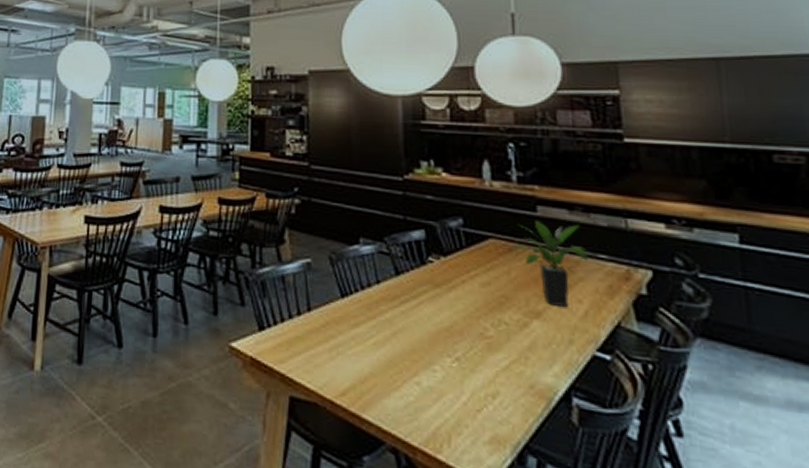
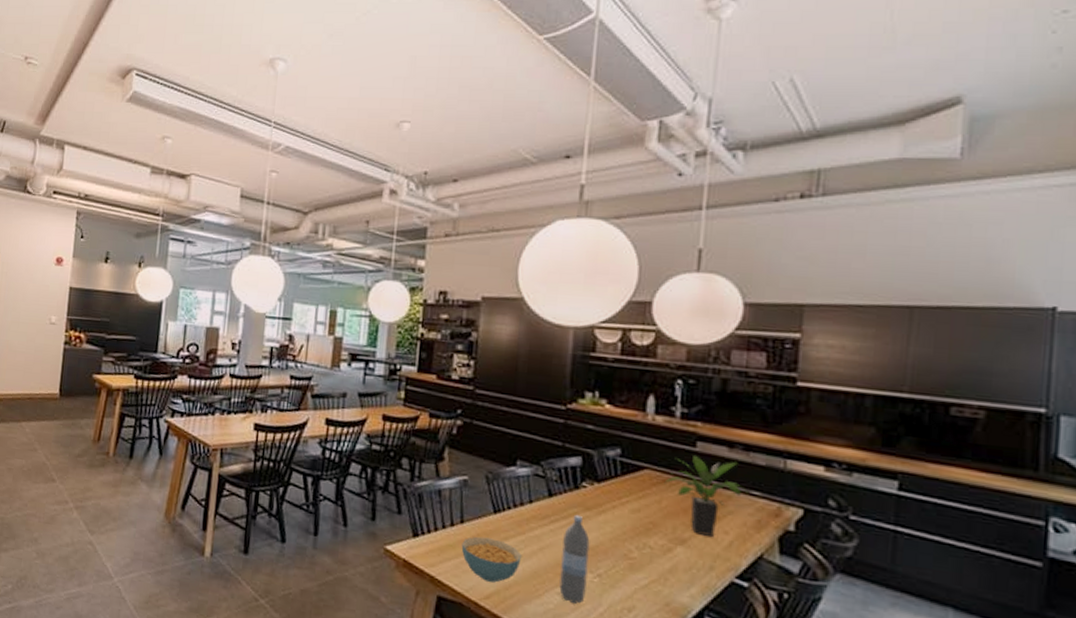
cereal bowl: none [311,325,375,376] -> present [461,536,522,583]
water bottle: none [416,292,446,395] -> present [559,514,590,605]

